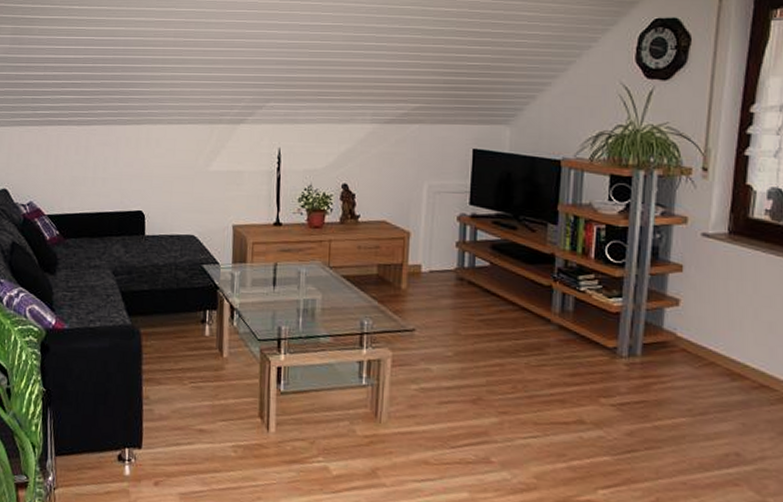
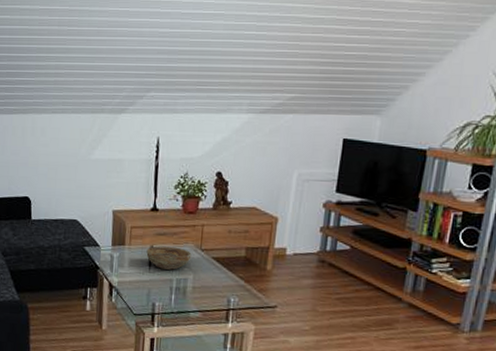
bowl: none [270,263,319,290] -> present [146,246,192,270]

